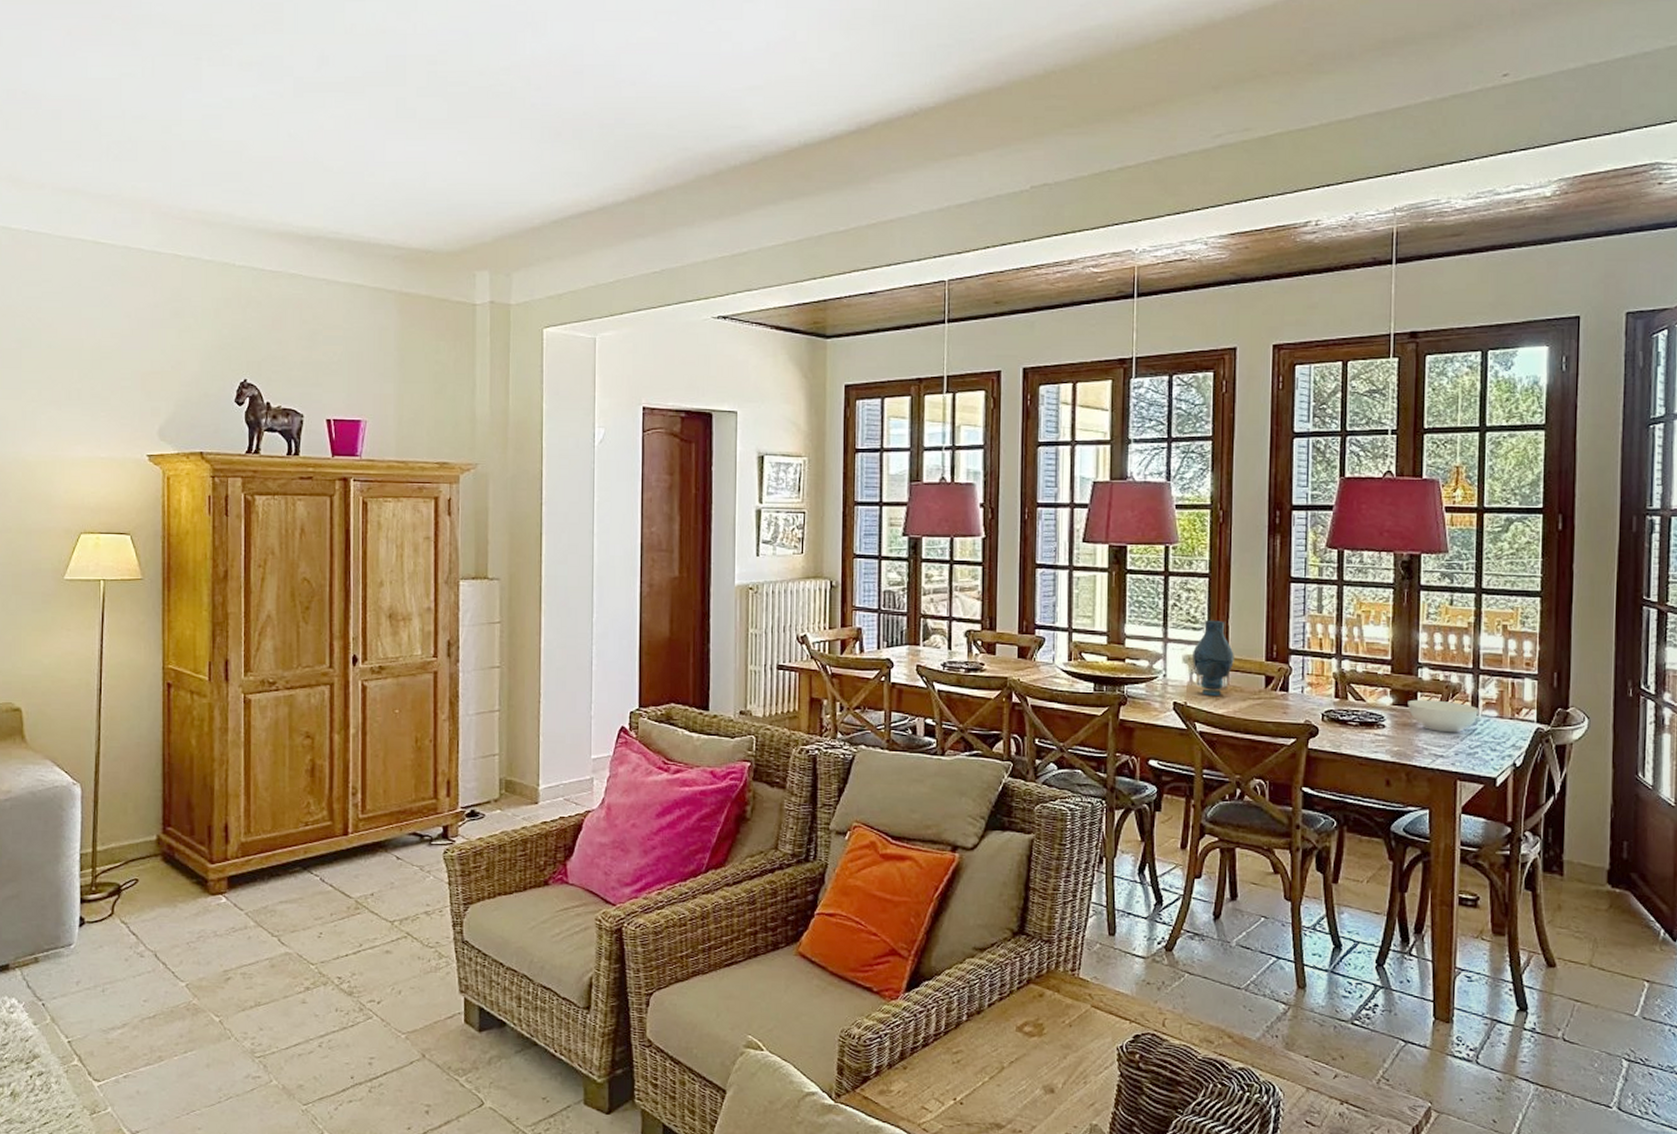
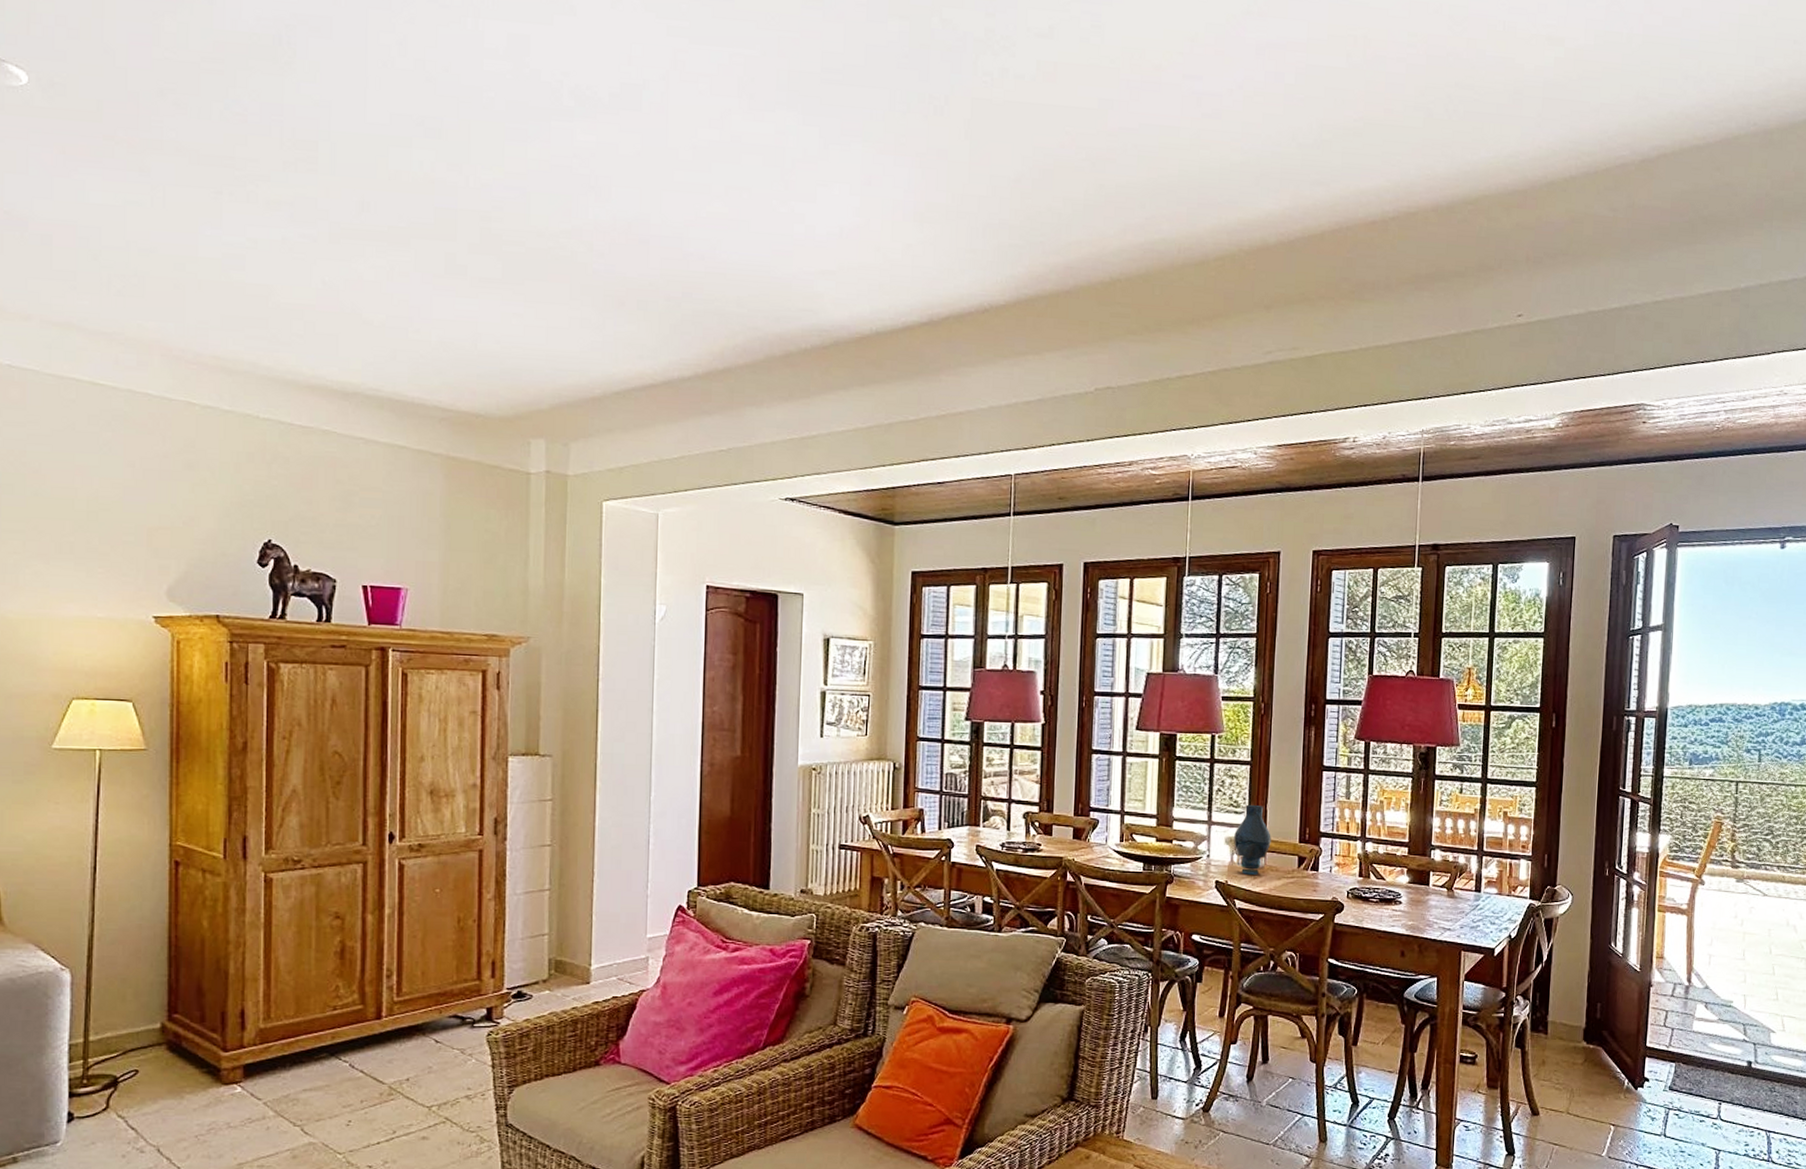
bowl: present [1408,699,1480,733] -> none [1421,878,1482,909]

